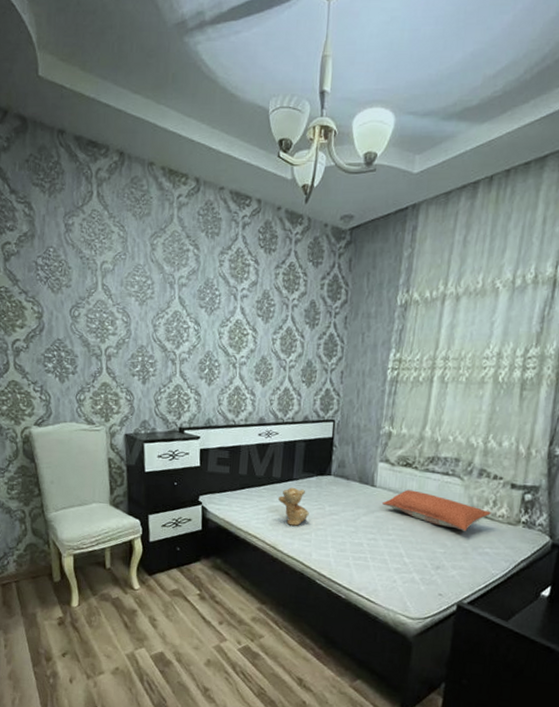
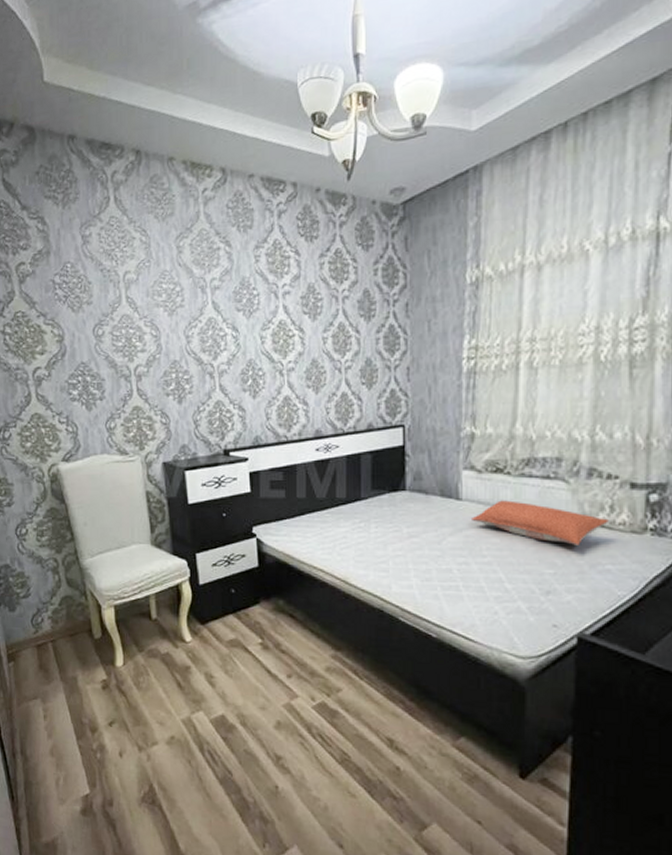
teddy bear: present [277,487,309,526] -> none [344,508,384,554]

